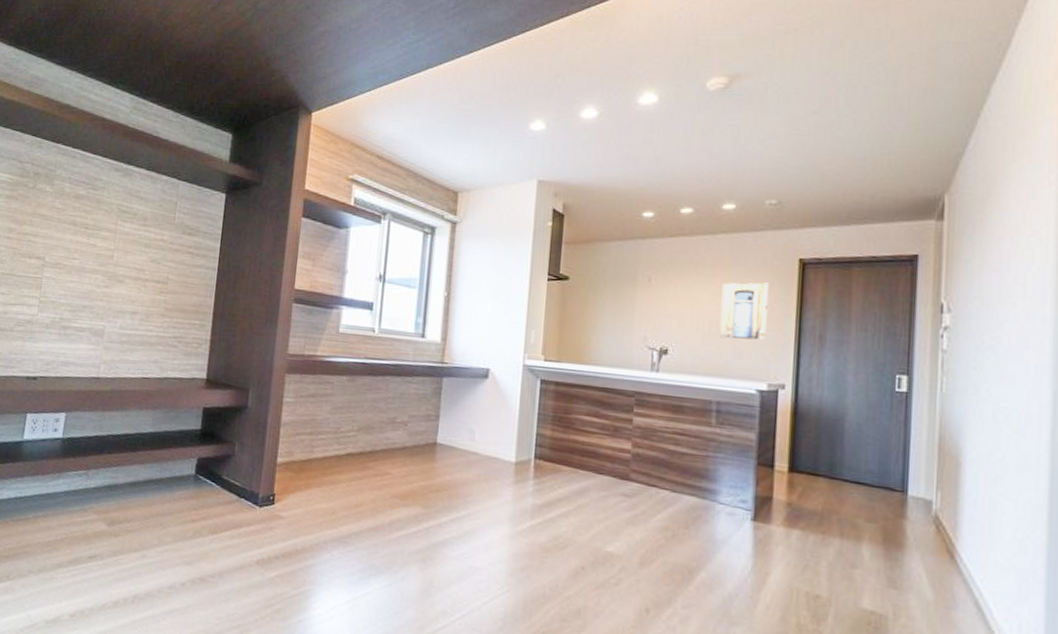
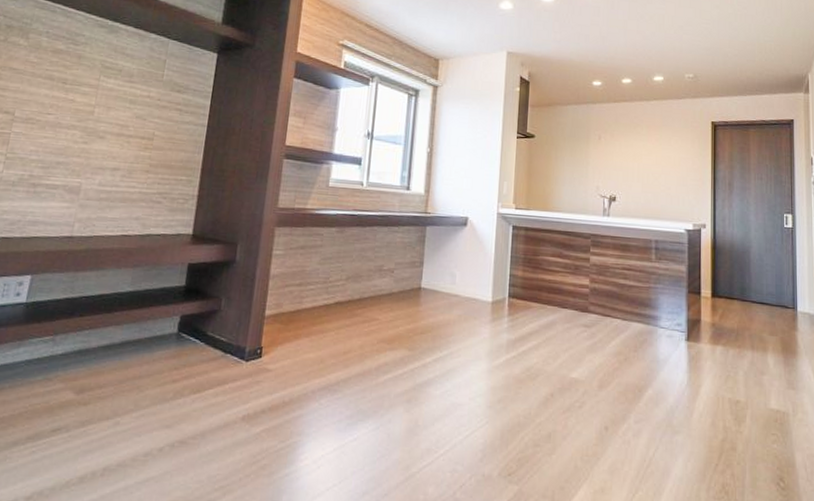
wall art: present [719,282,769,341] -> none [655,140,690,188]

